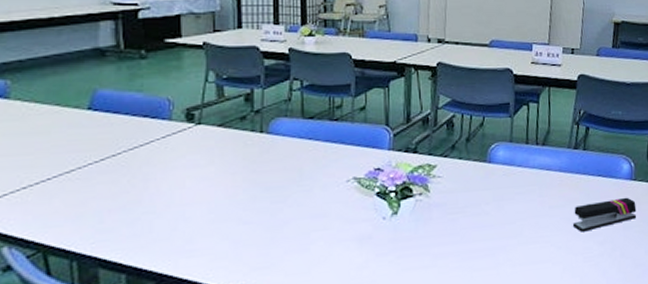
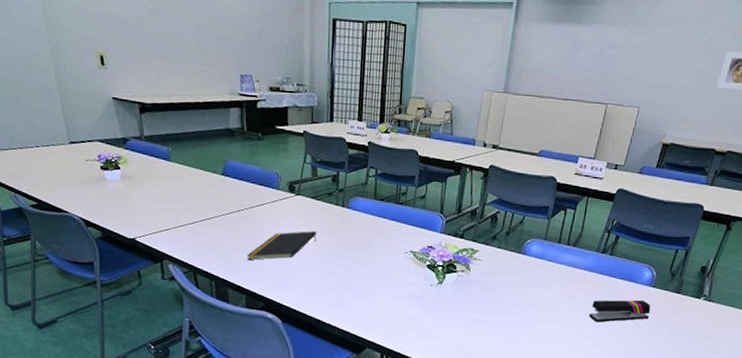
notepad: none [126,170,227,222] -> present [246,231,316,260]

